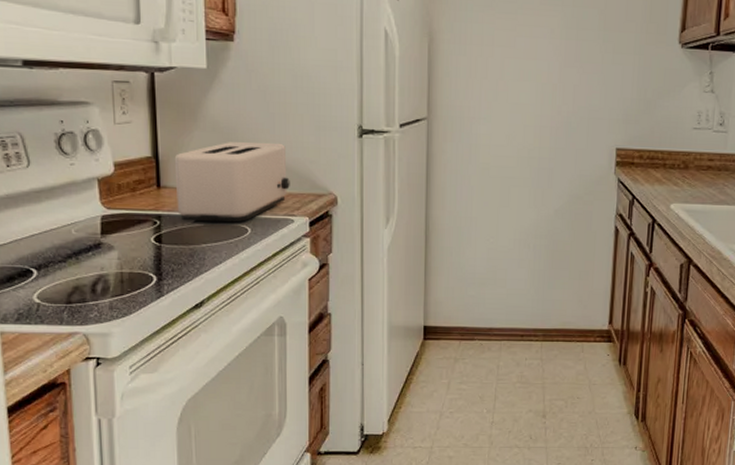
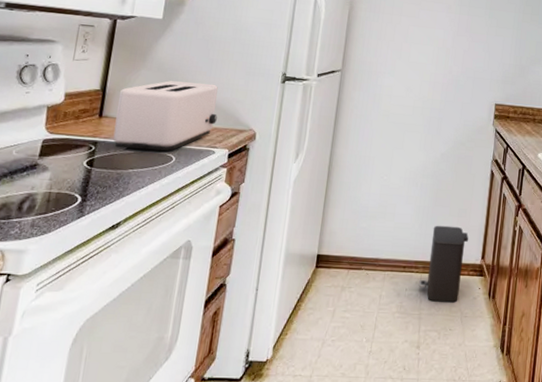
pedal bin: none [539,289,593,371] -> present [418,225,469,303]

